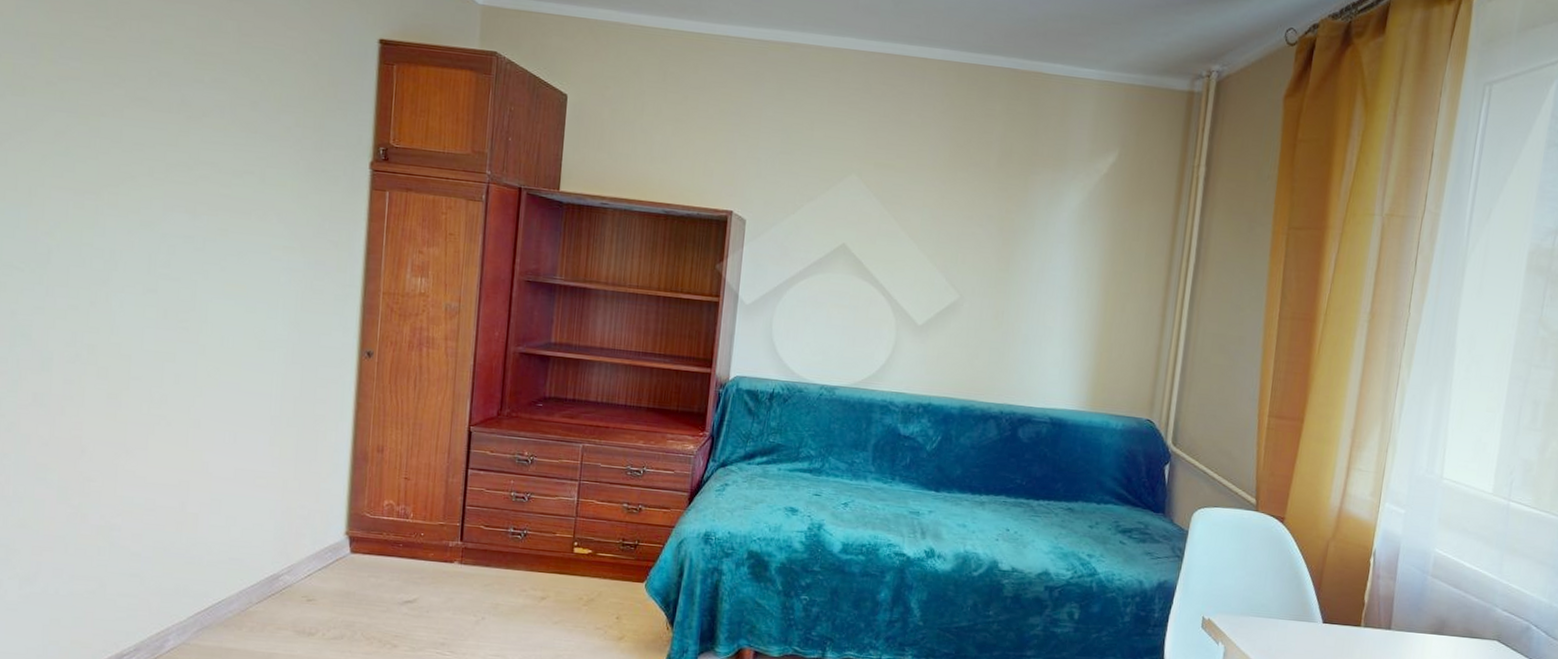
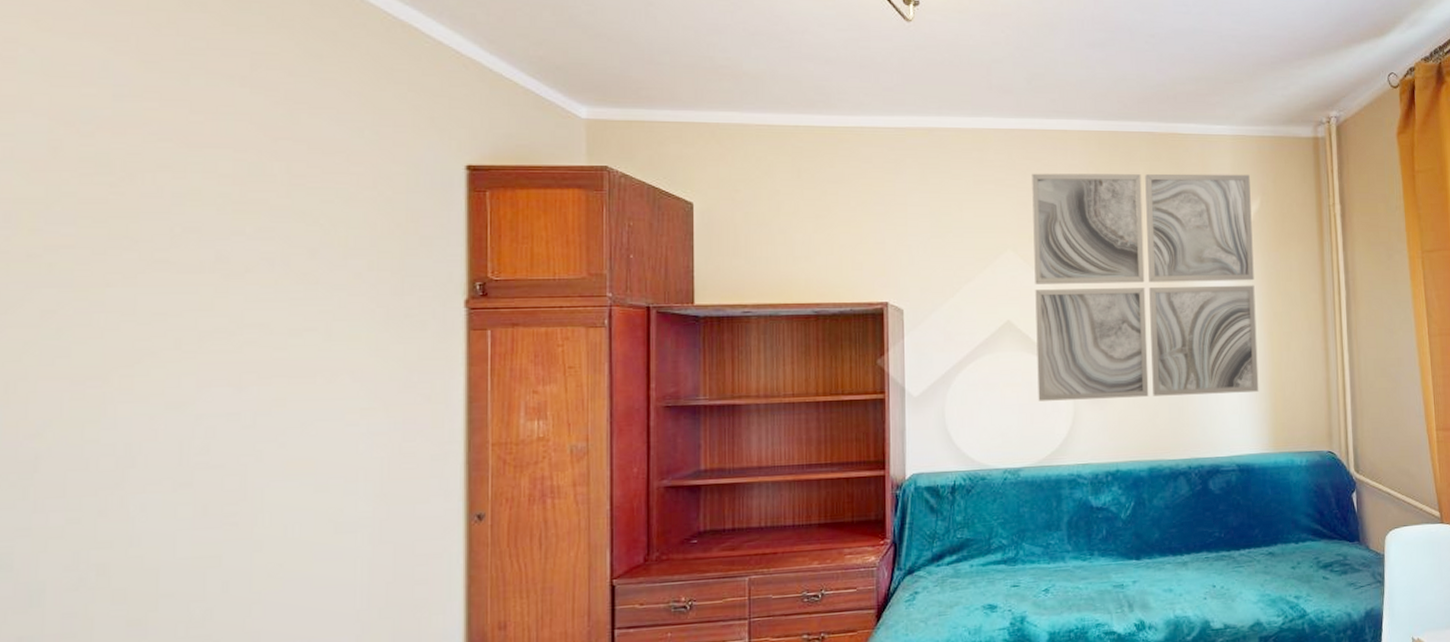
wall art: none [862,99,1112,349] -> present [1032,173,1259,401]

